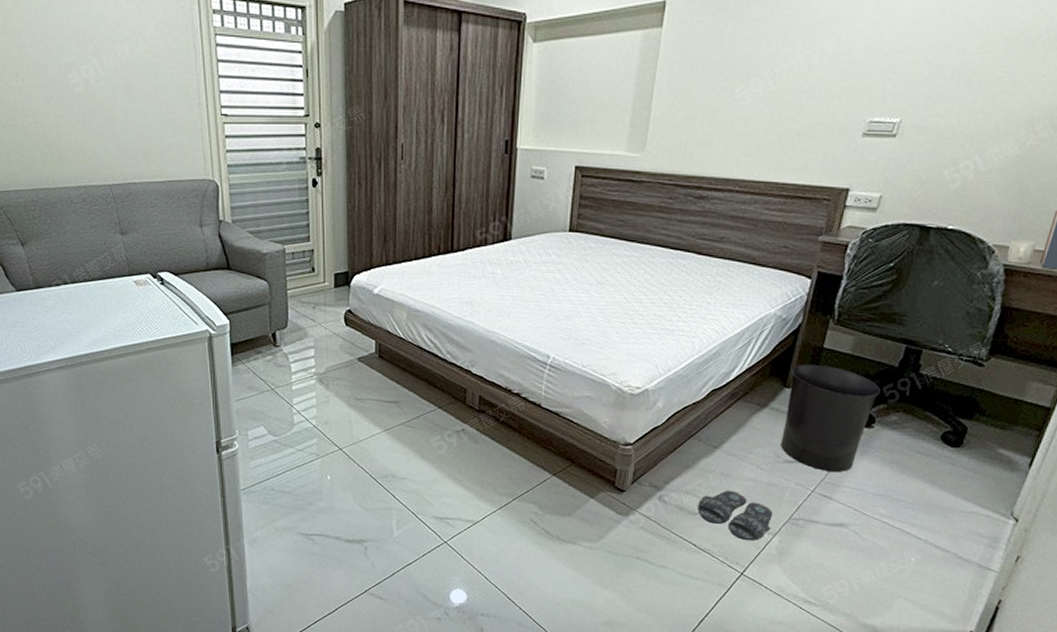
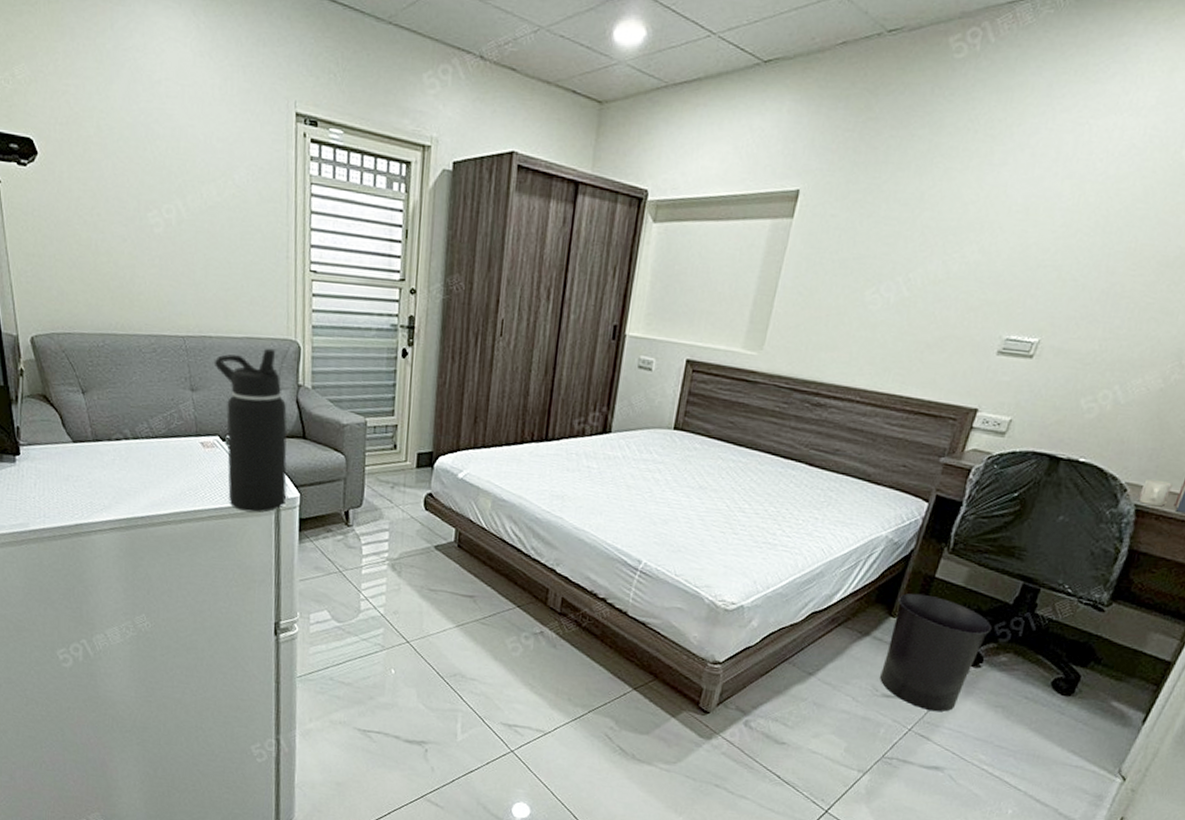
water bottle: none [140,189,216,342] -> present [213,348,287,513]
slippers: present [698,490,772,540] -> none [785,721,865,777]

